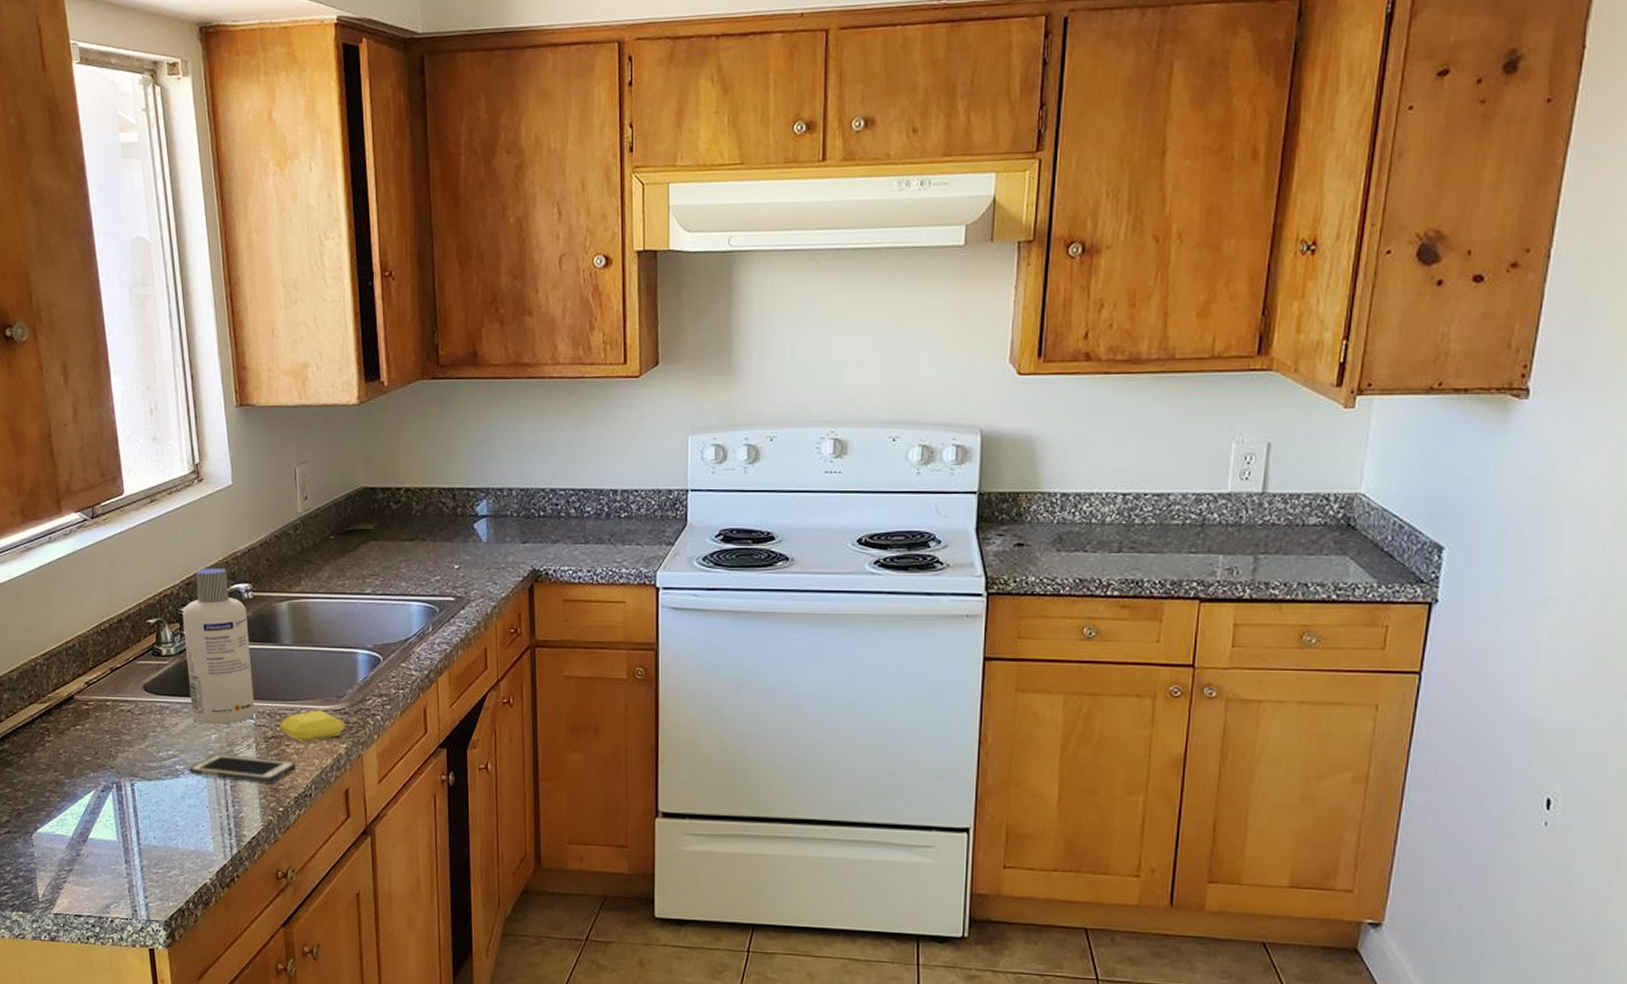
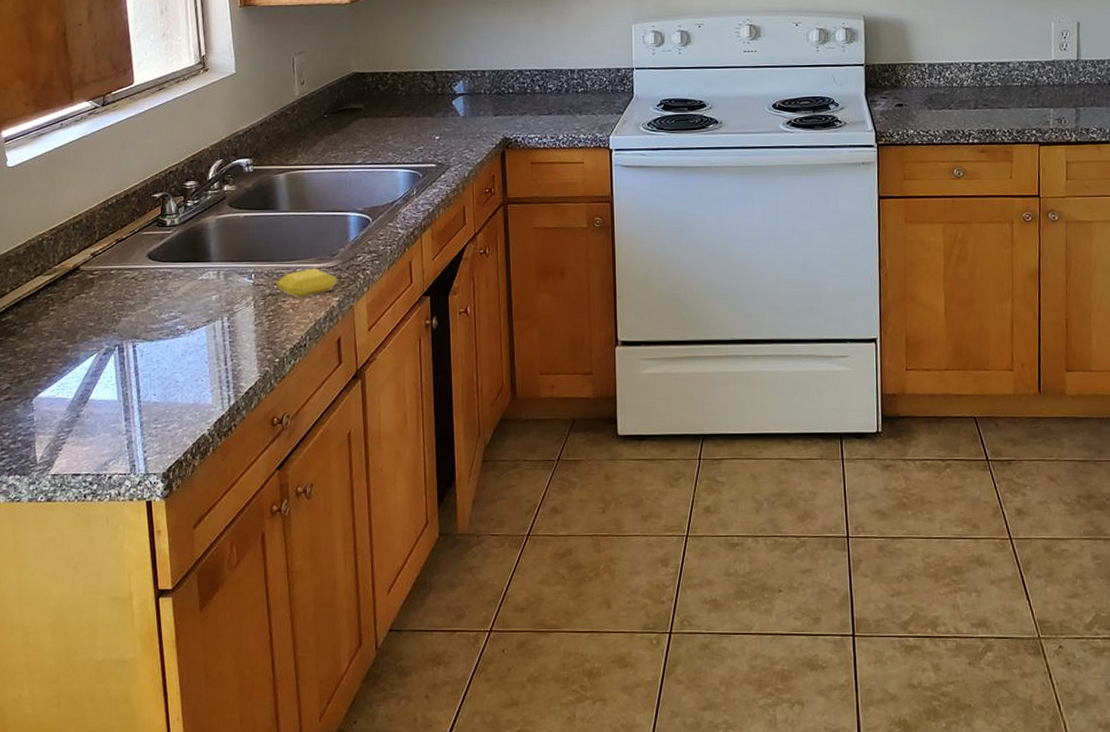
screw cap bottle: present [182,567,255,725] -> none [187,145,253,287]
cell phone: present [189,754,296,783] -> none [190,313,291,337]

